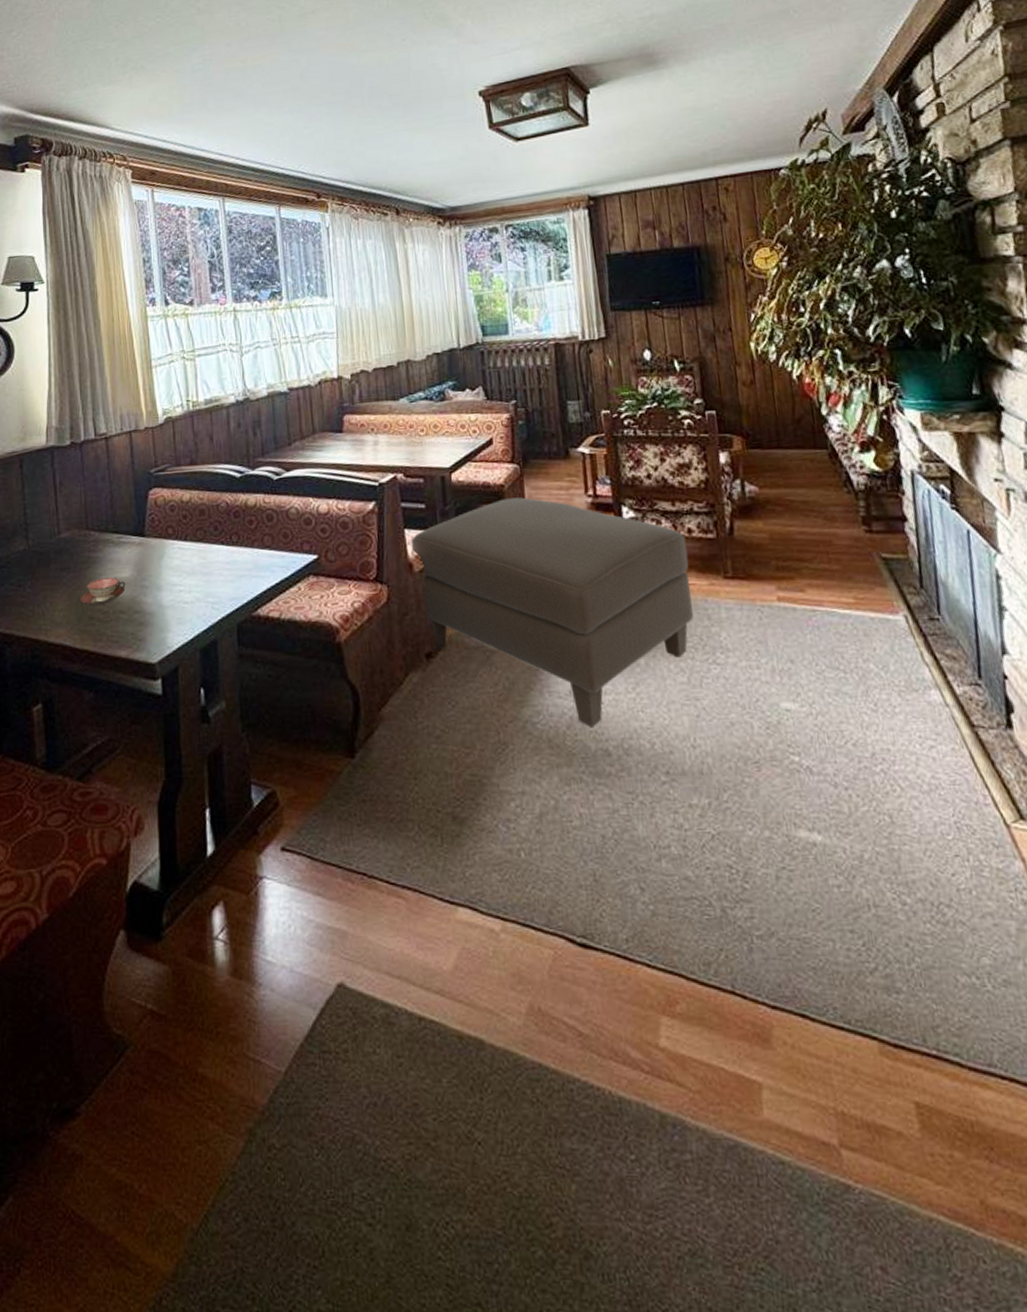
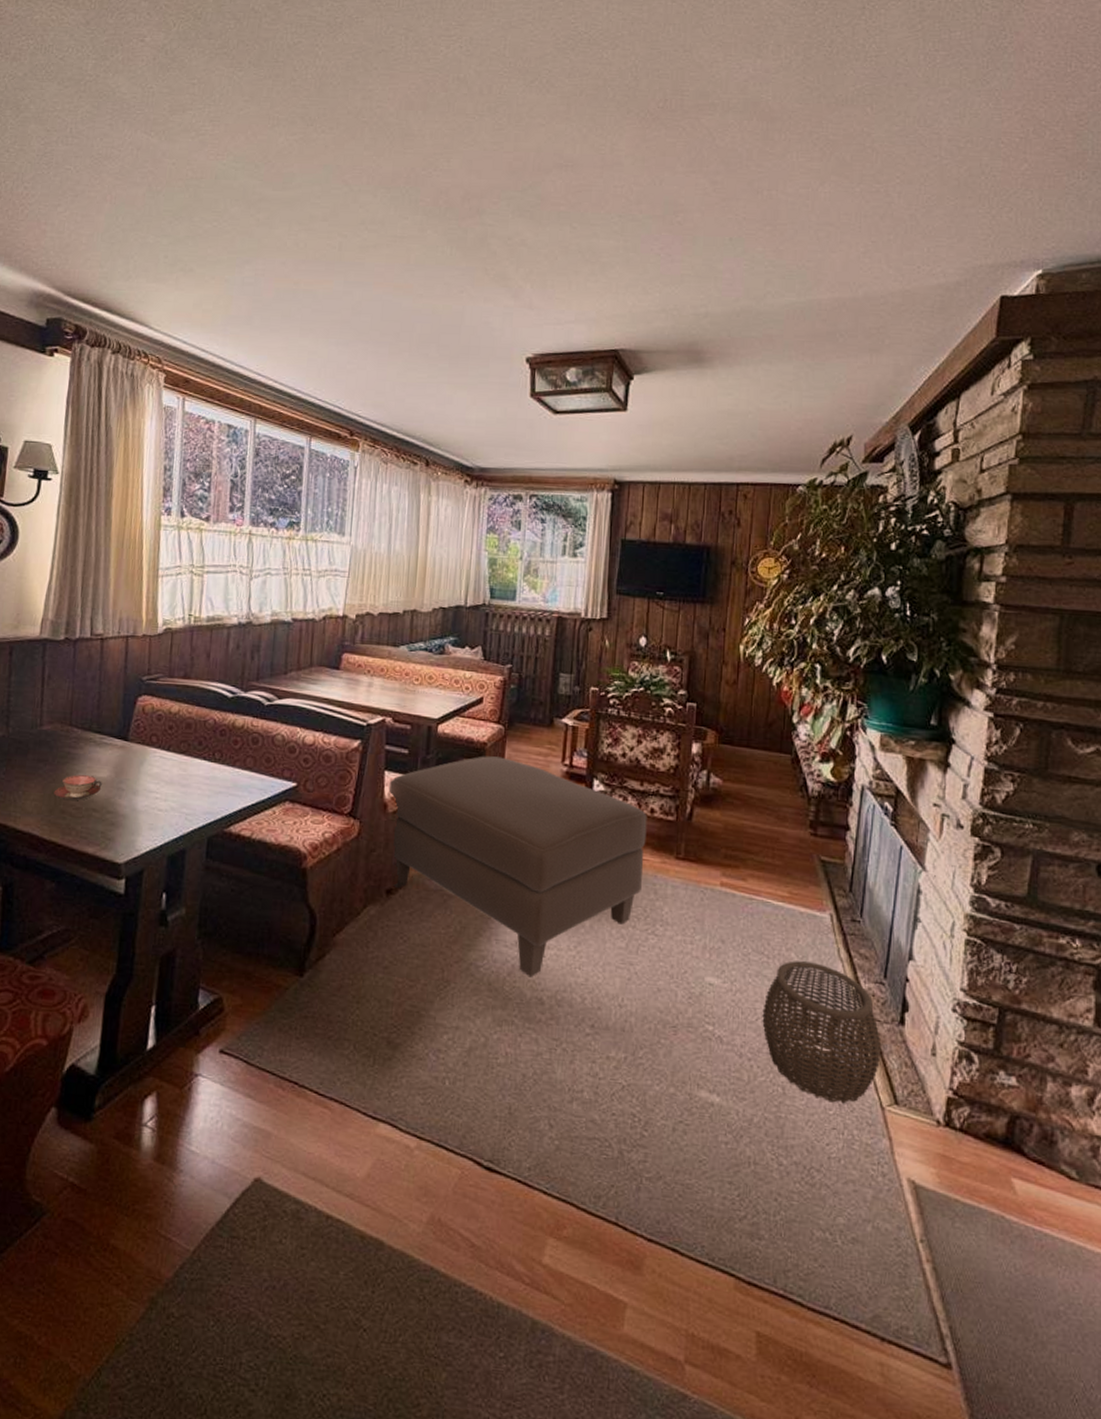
woven basket: none [849,671,995,826] -> present [762,960,882,1104]

